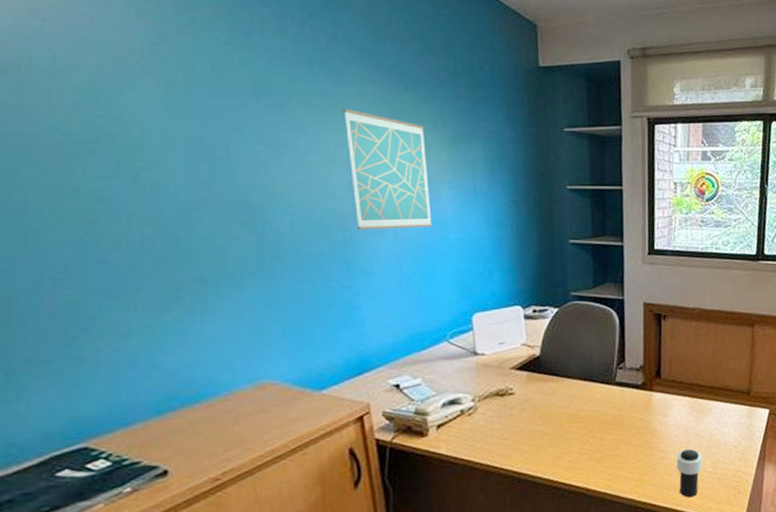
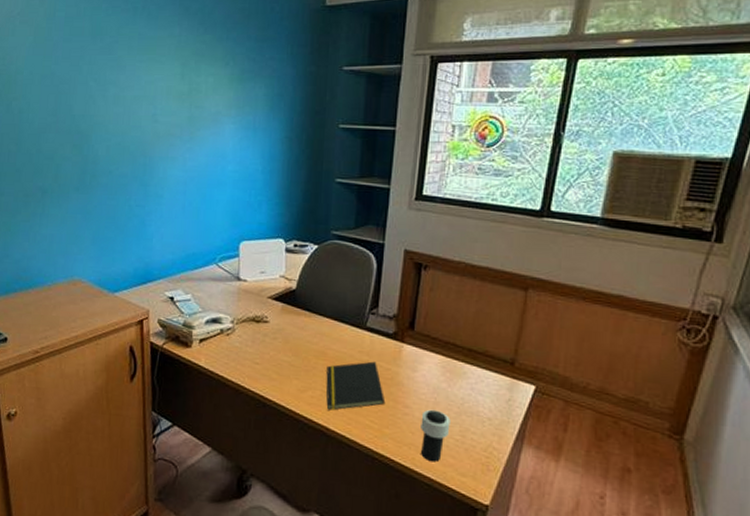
wall art: present [343,108,433,231] -> none [155,49,217,158]
notepad: none [581,414,642,471] -> present [326,361,386,411]

